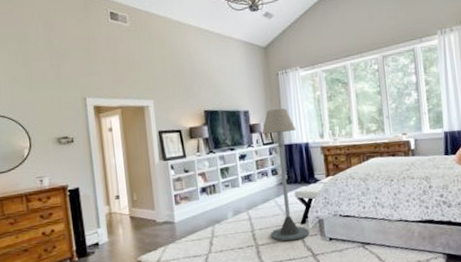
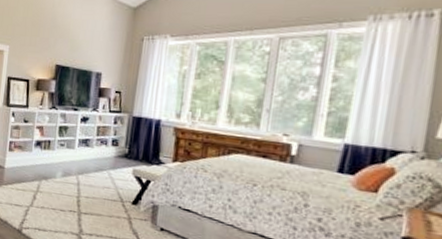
floor lamp: present [262,108,310,242] -> none [96,76,150,220]

